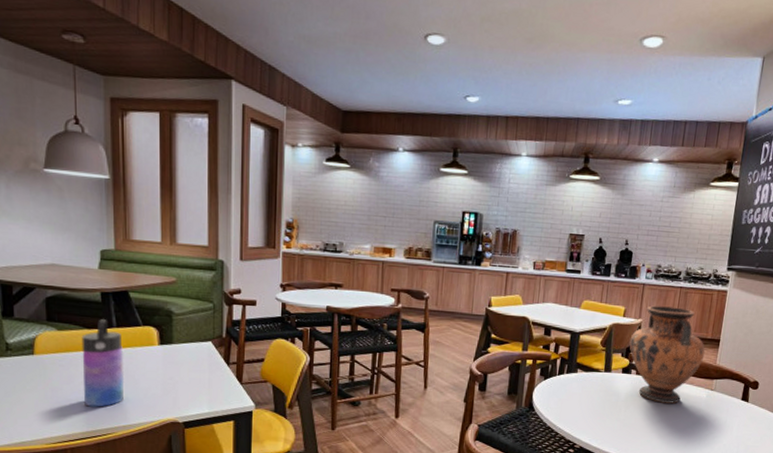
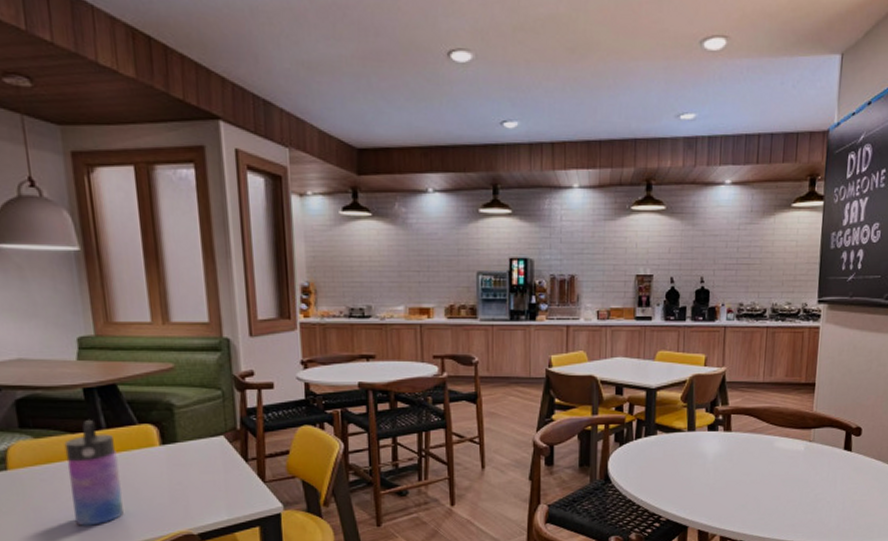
vase: present [629,305,706,404] -> none [713,350,800,461]

